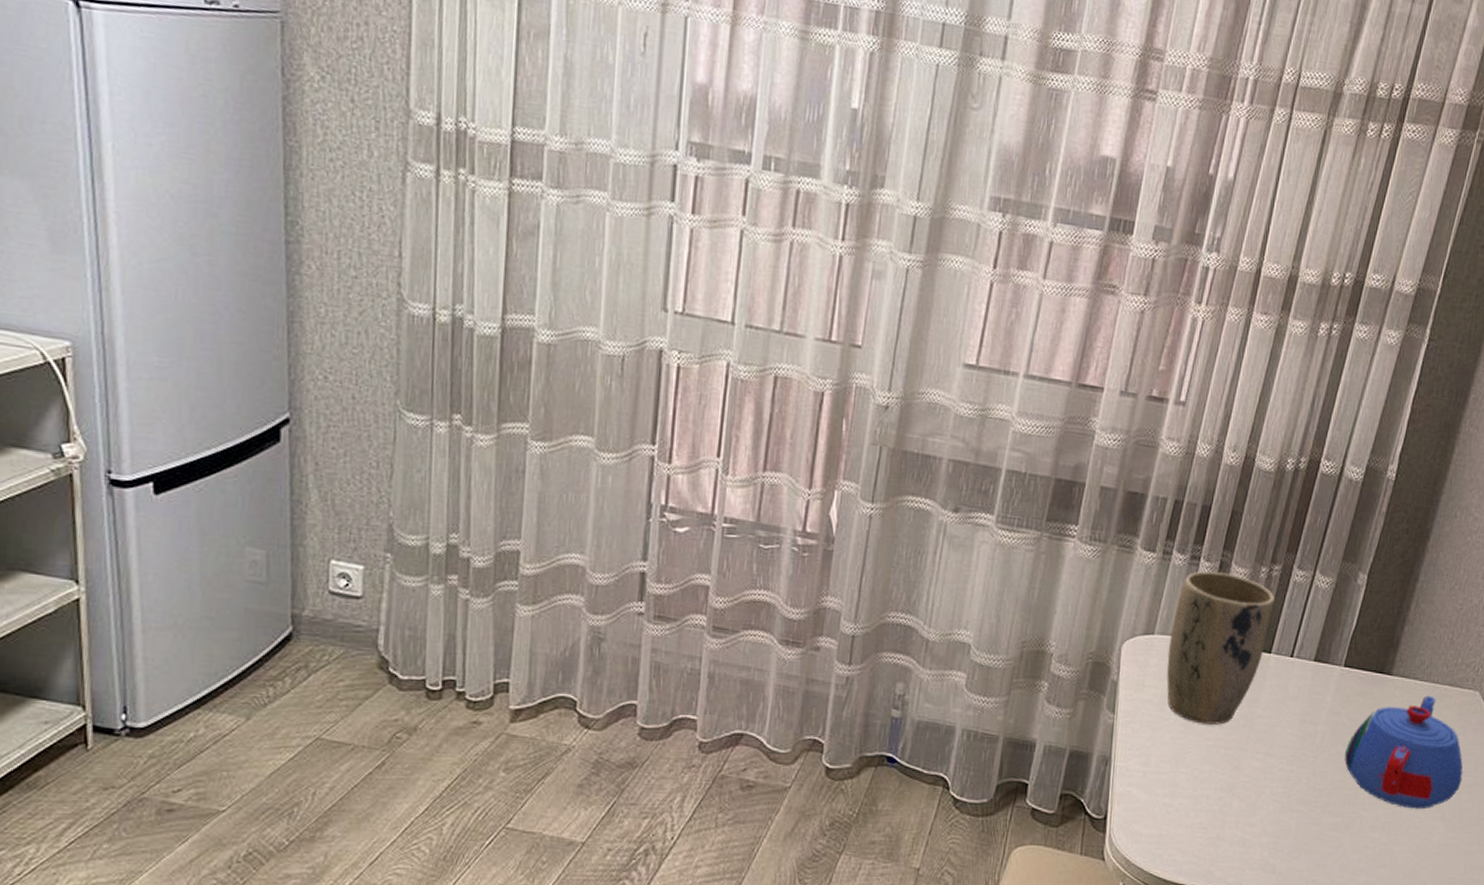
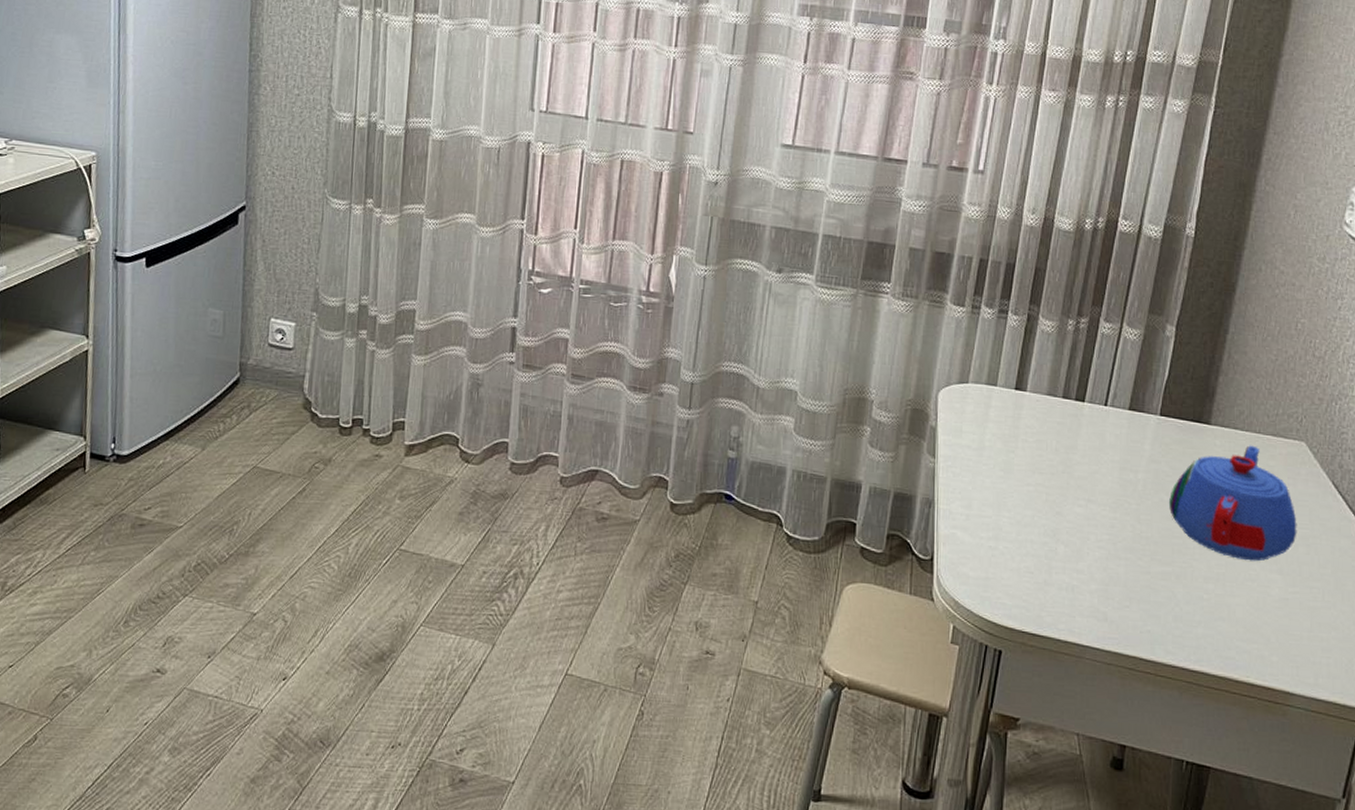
plant pot: present [1166,571,1275,725] -> none [982,324,1084,471]

